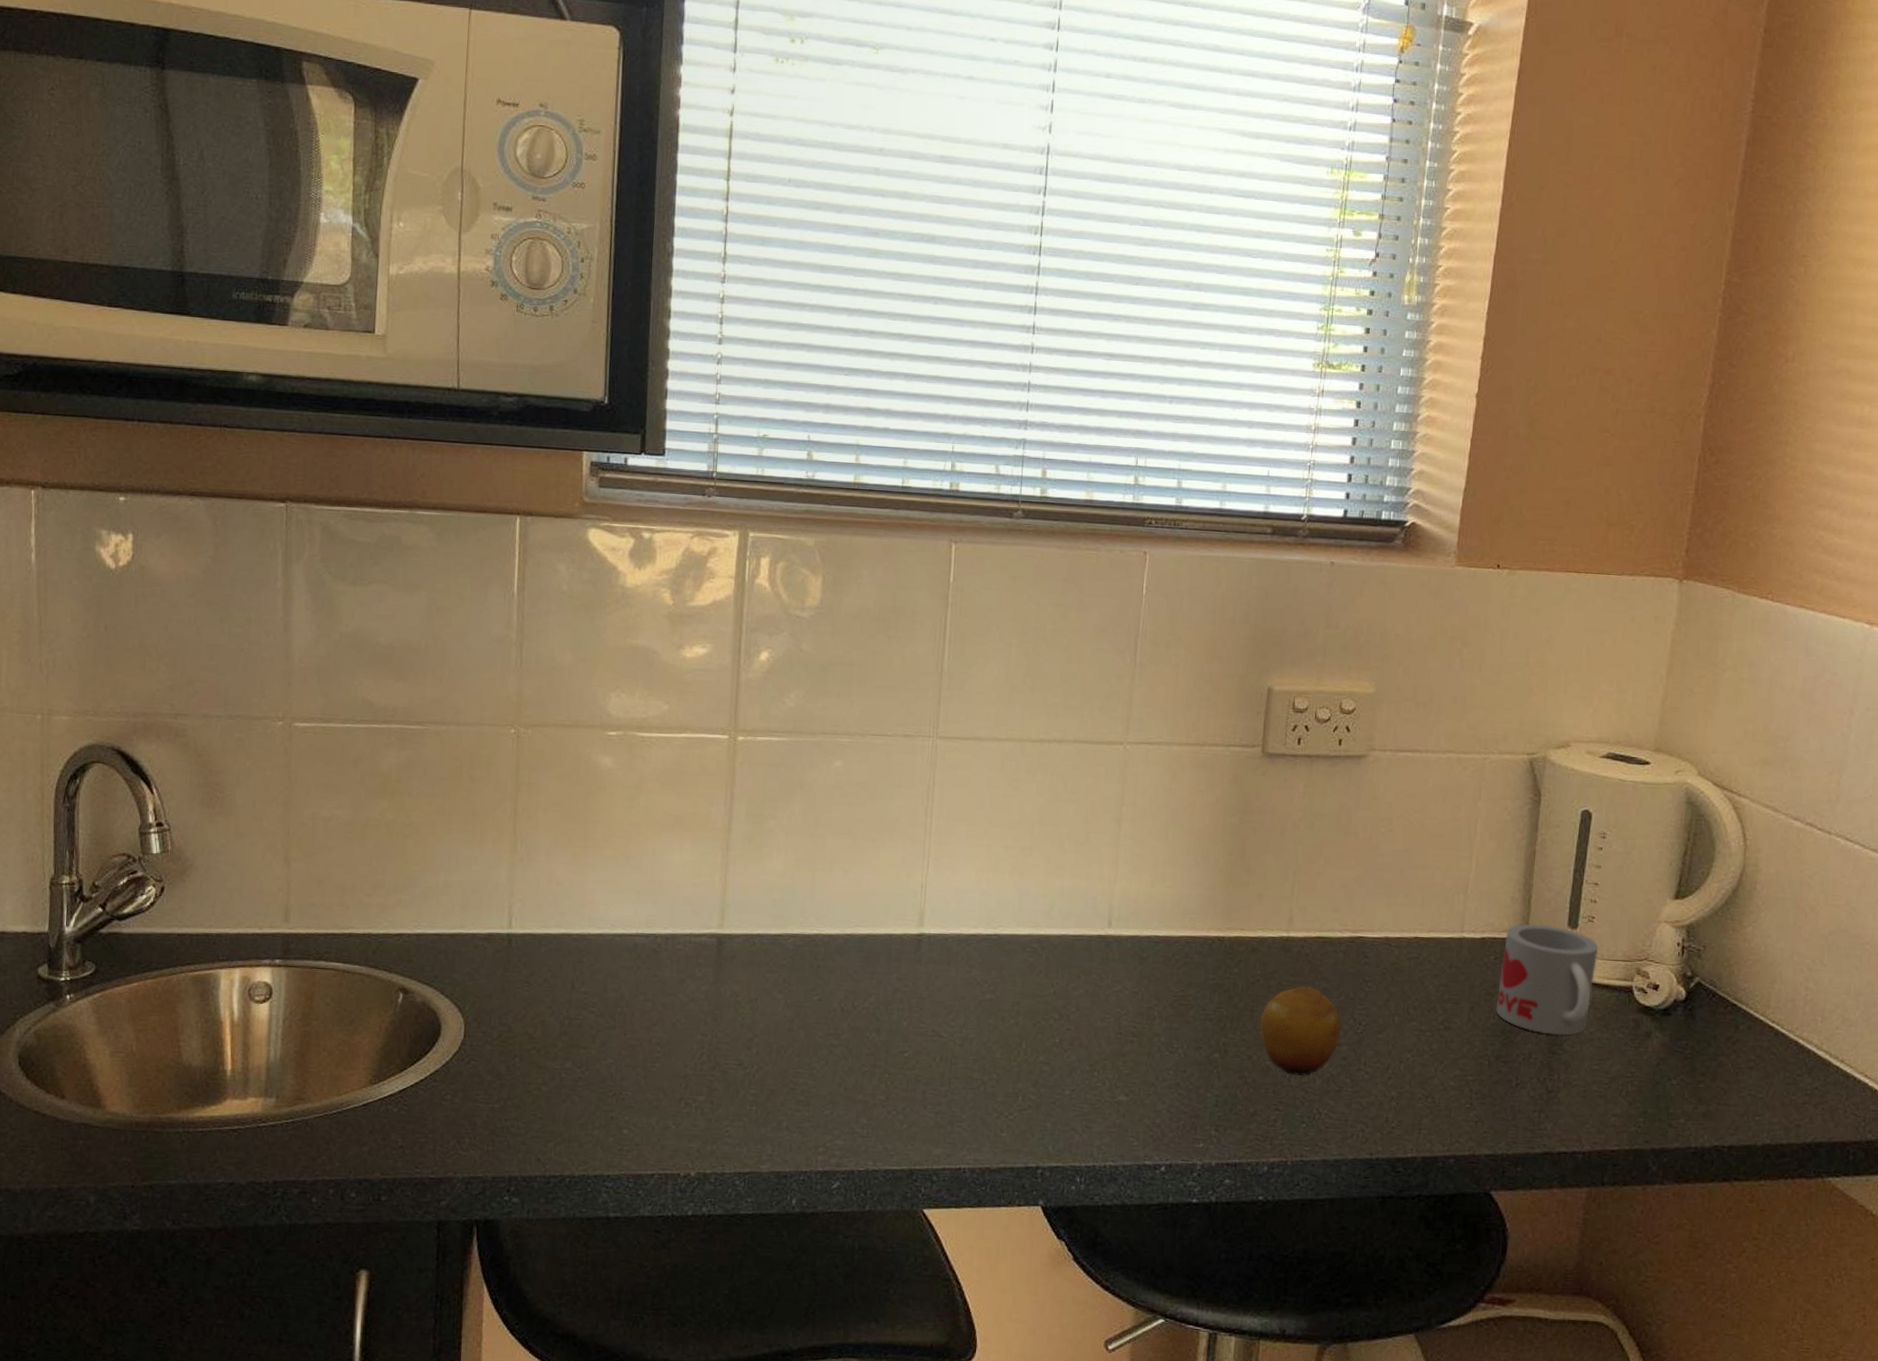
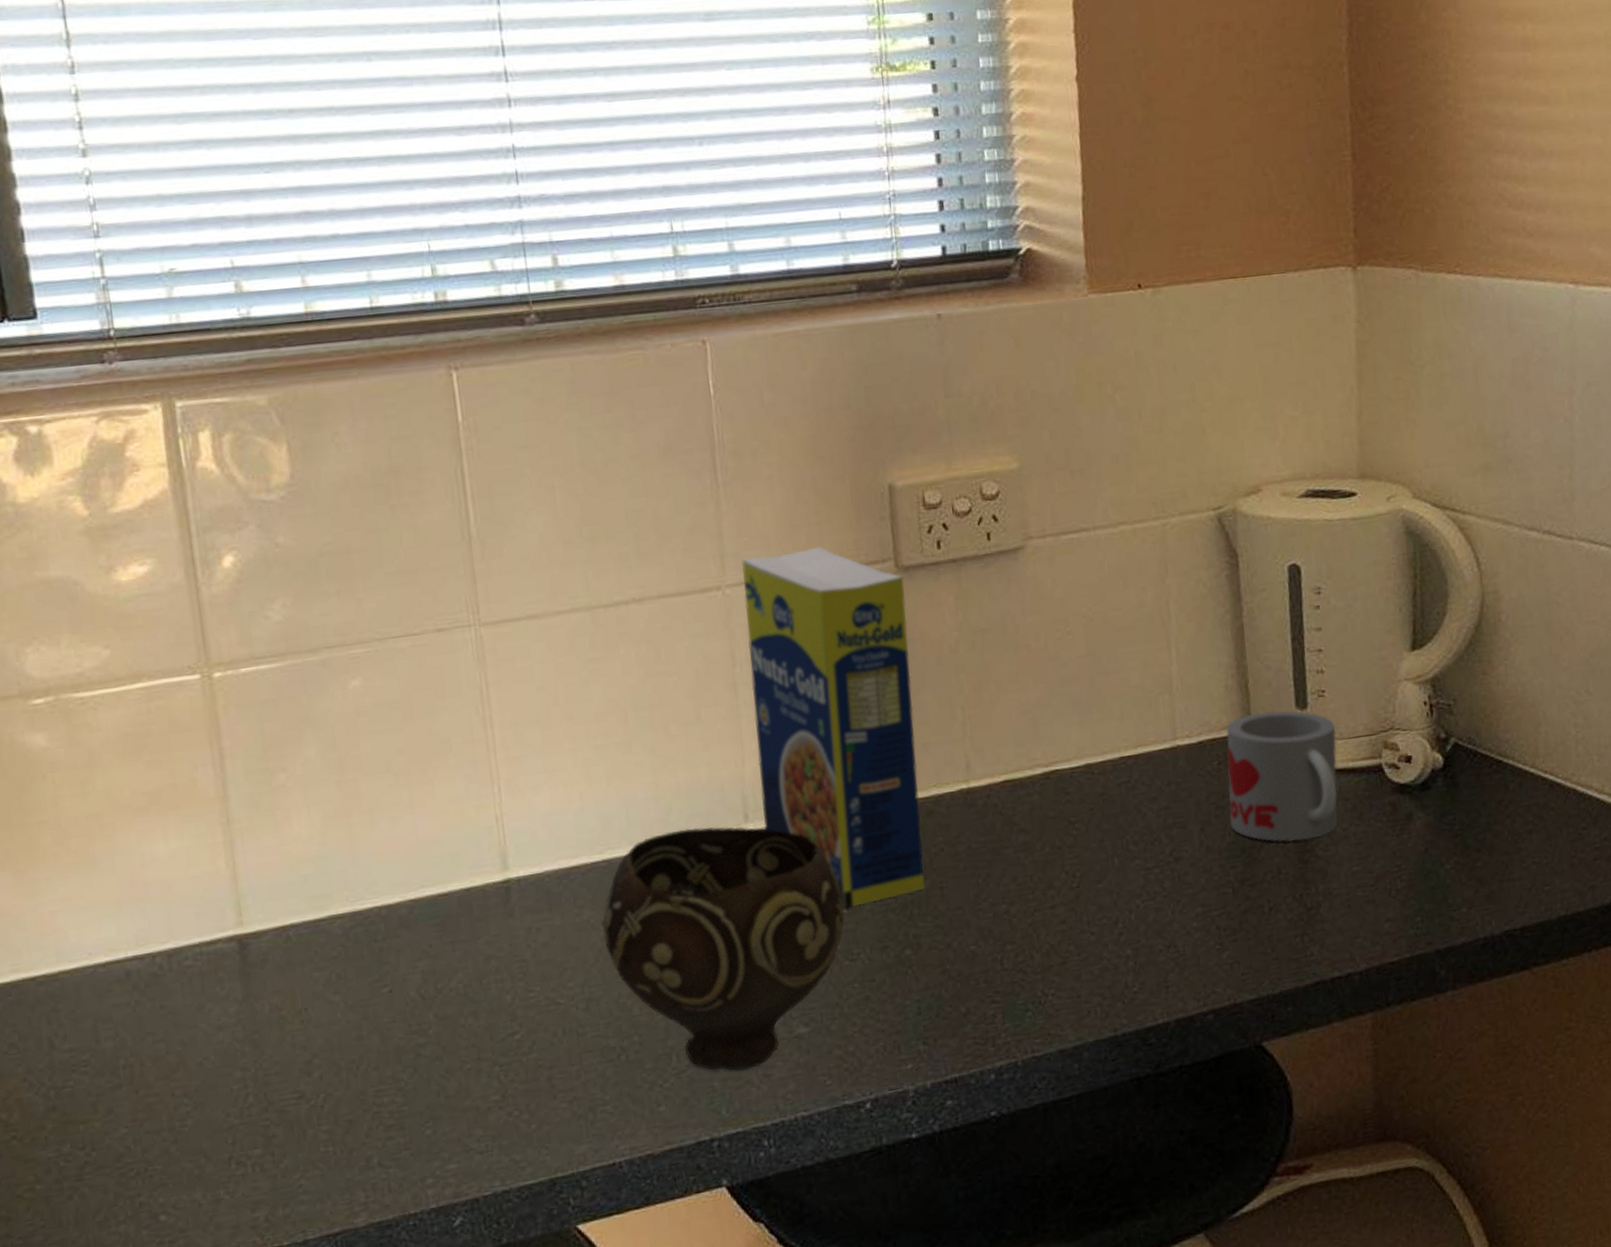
bowl: none [984,922,1174,1120] -> present [601,827,845,1071]
legume: none [1122,724,1267,1012] -> present [741,546,925,910]
fruit: present [1260,985,1341,1076] -> none [954,843,1053,956]

